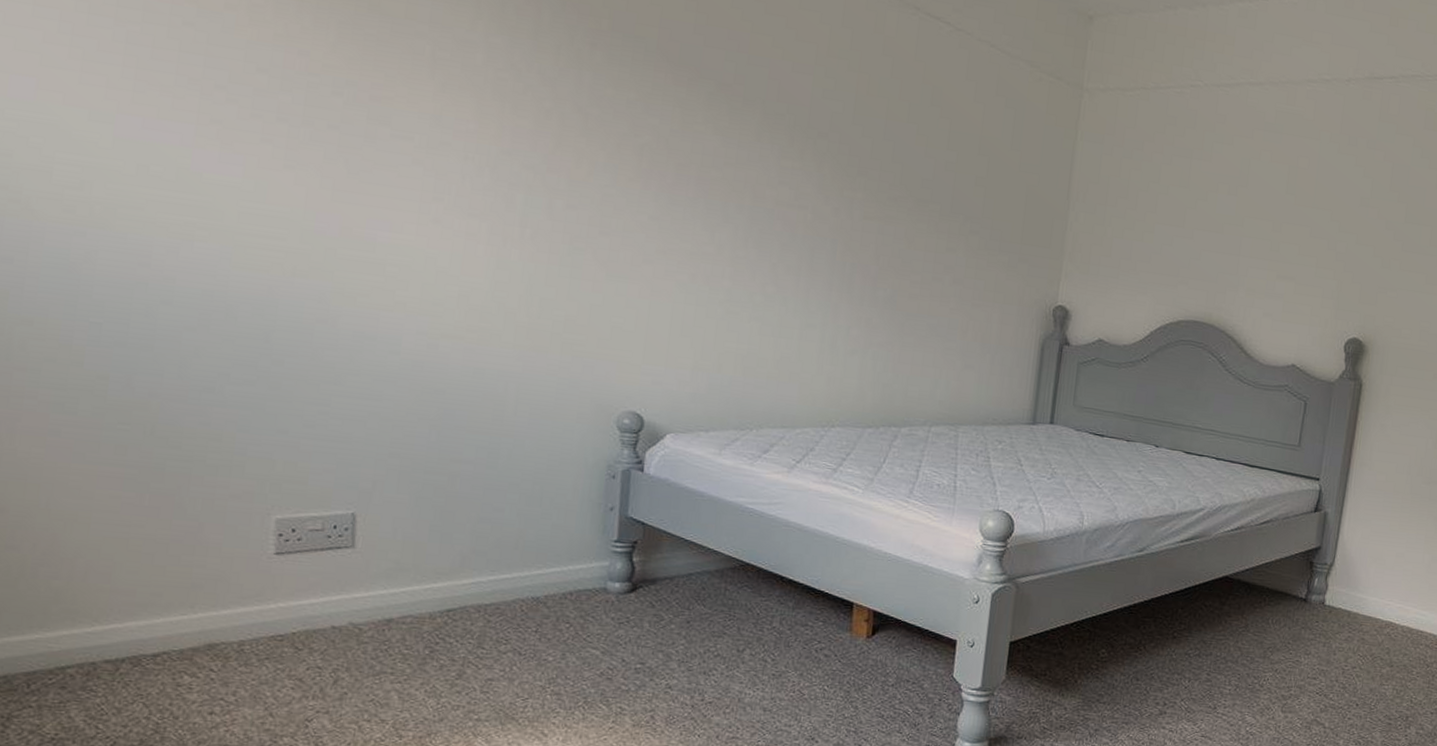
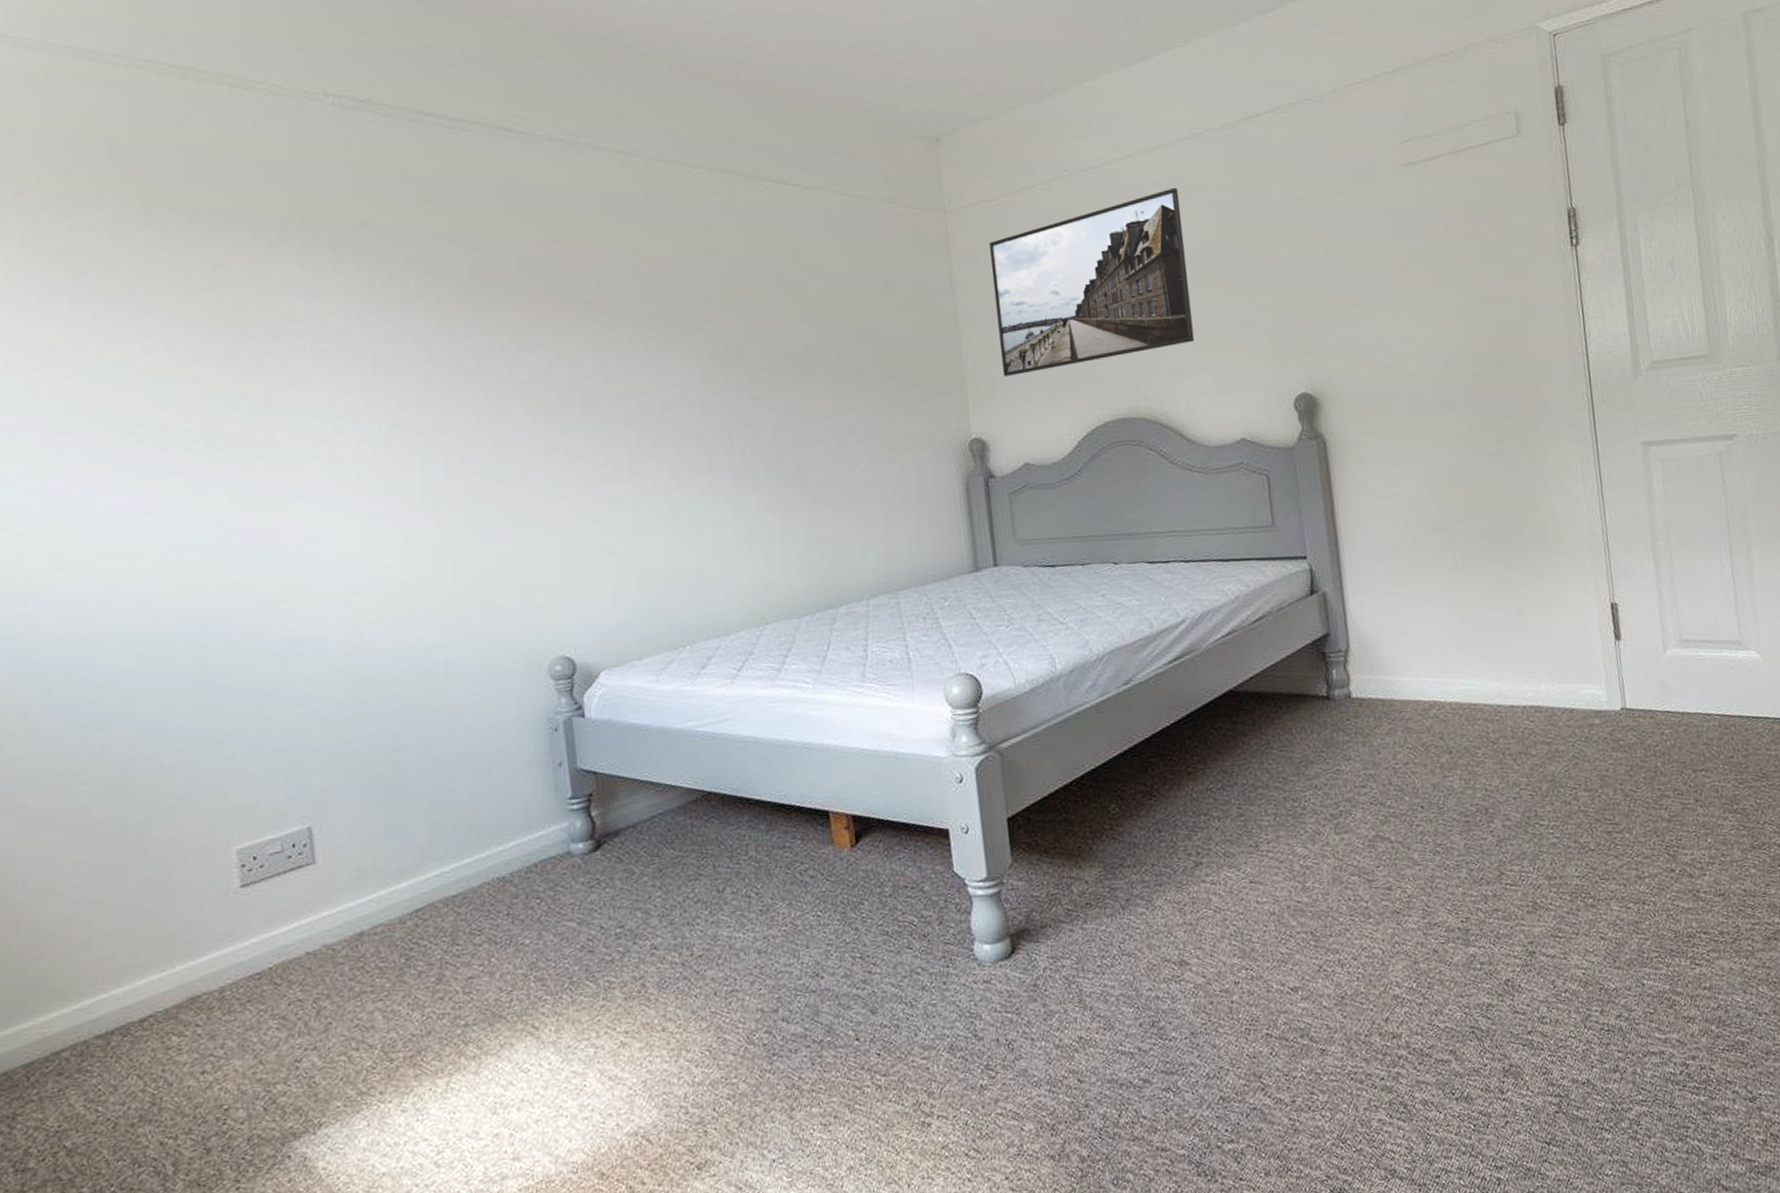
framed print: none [1099,123,1296,269] -> present [989,187,1195,376]

